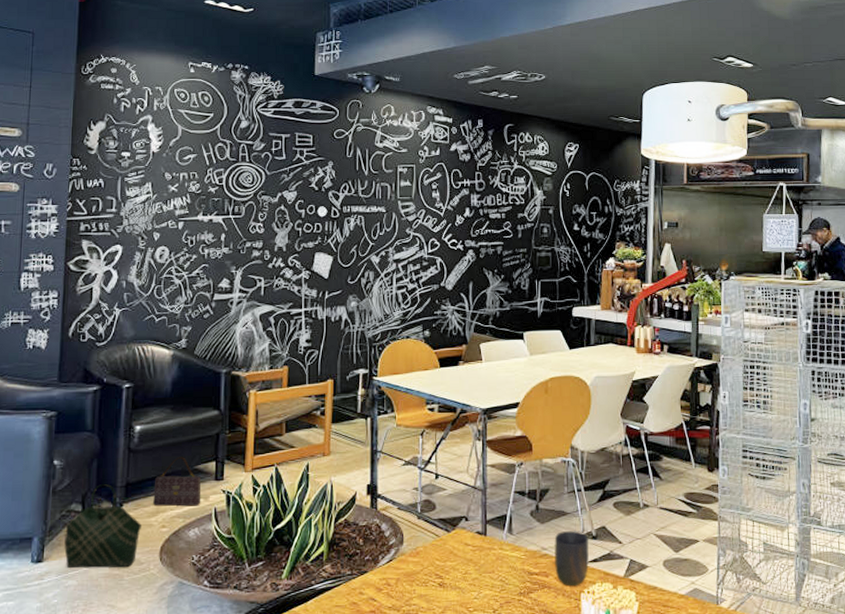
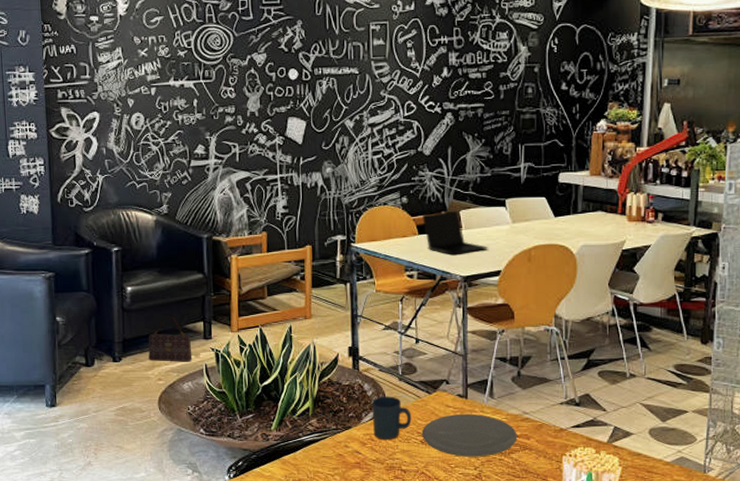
tote bag: present [64,484,141,568] -> none [72,340,140,415]
mug: none [389,536,430,584] -> present [371,396,412,439]
plate: none [440,551,536,599] -> present [421,413,517,457]
laptop: none [444,343,507,388] -> present [422,210,488,256]
cup: present [553,531,590,586] -> none [535,397,572,448]

